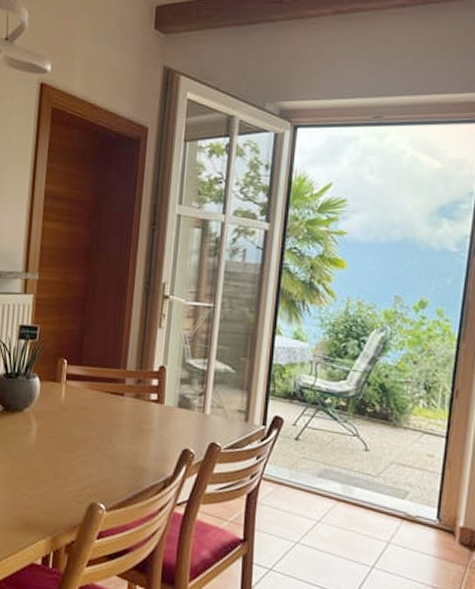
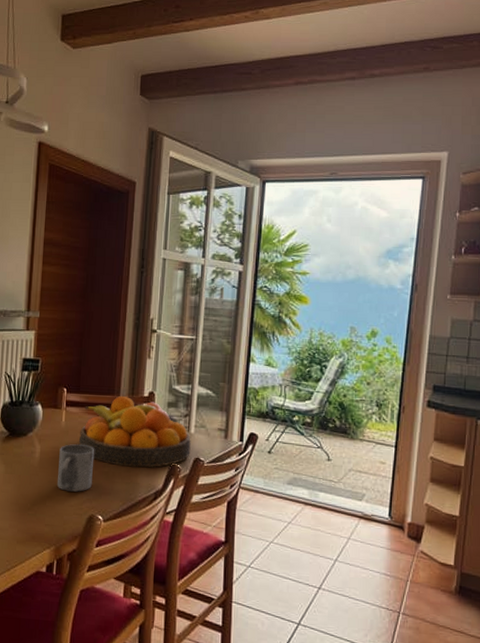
mug: none [55,422,98,477] -> present [57,444,95,492]
fruit bowl: none [80,370,206,452] -> present [79,396,191,468]

